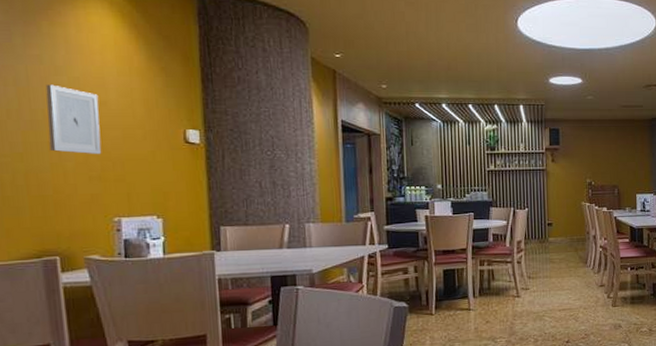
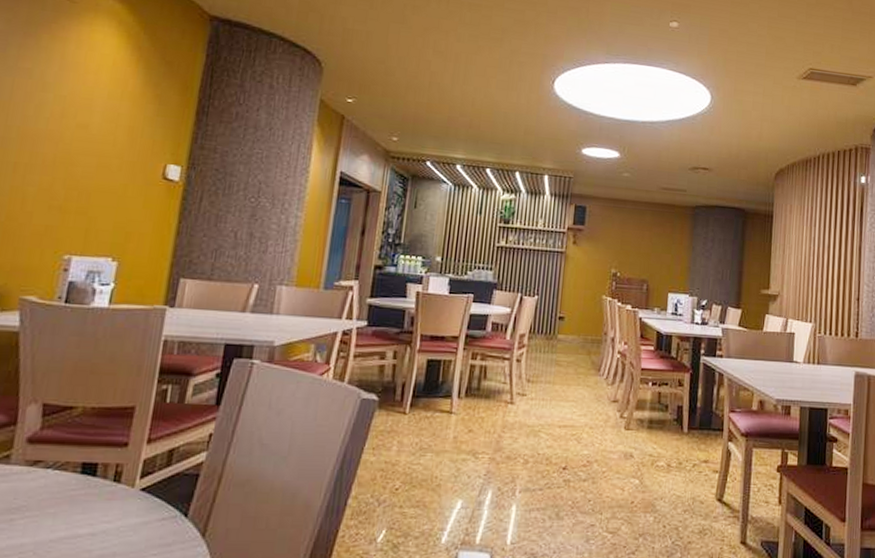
wall art: present [45,84,102,154] -> none [14,100,82,181]

